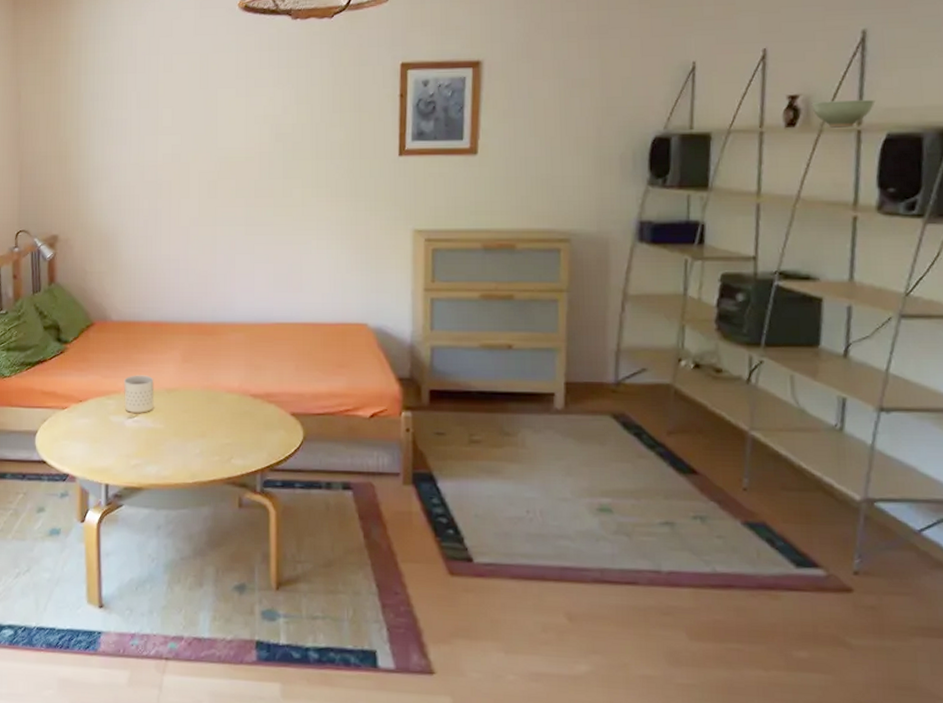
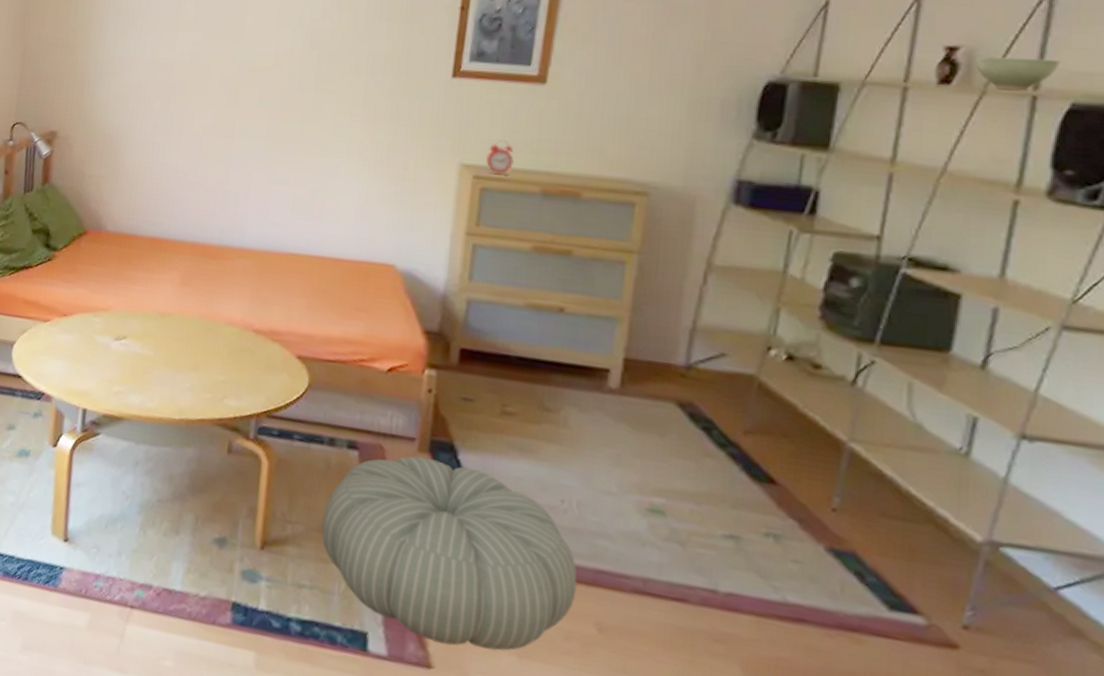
mug: present [123,375,154,413] -> none [112,293,147,337]
pouf: none [327,489,547,651] -> present [321,456,578,651]
alarm clock: none [433,206,457,235] -> present [485,140,514,174]

